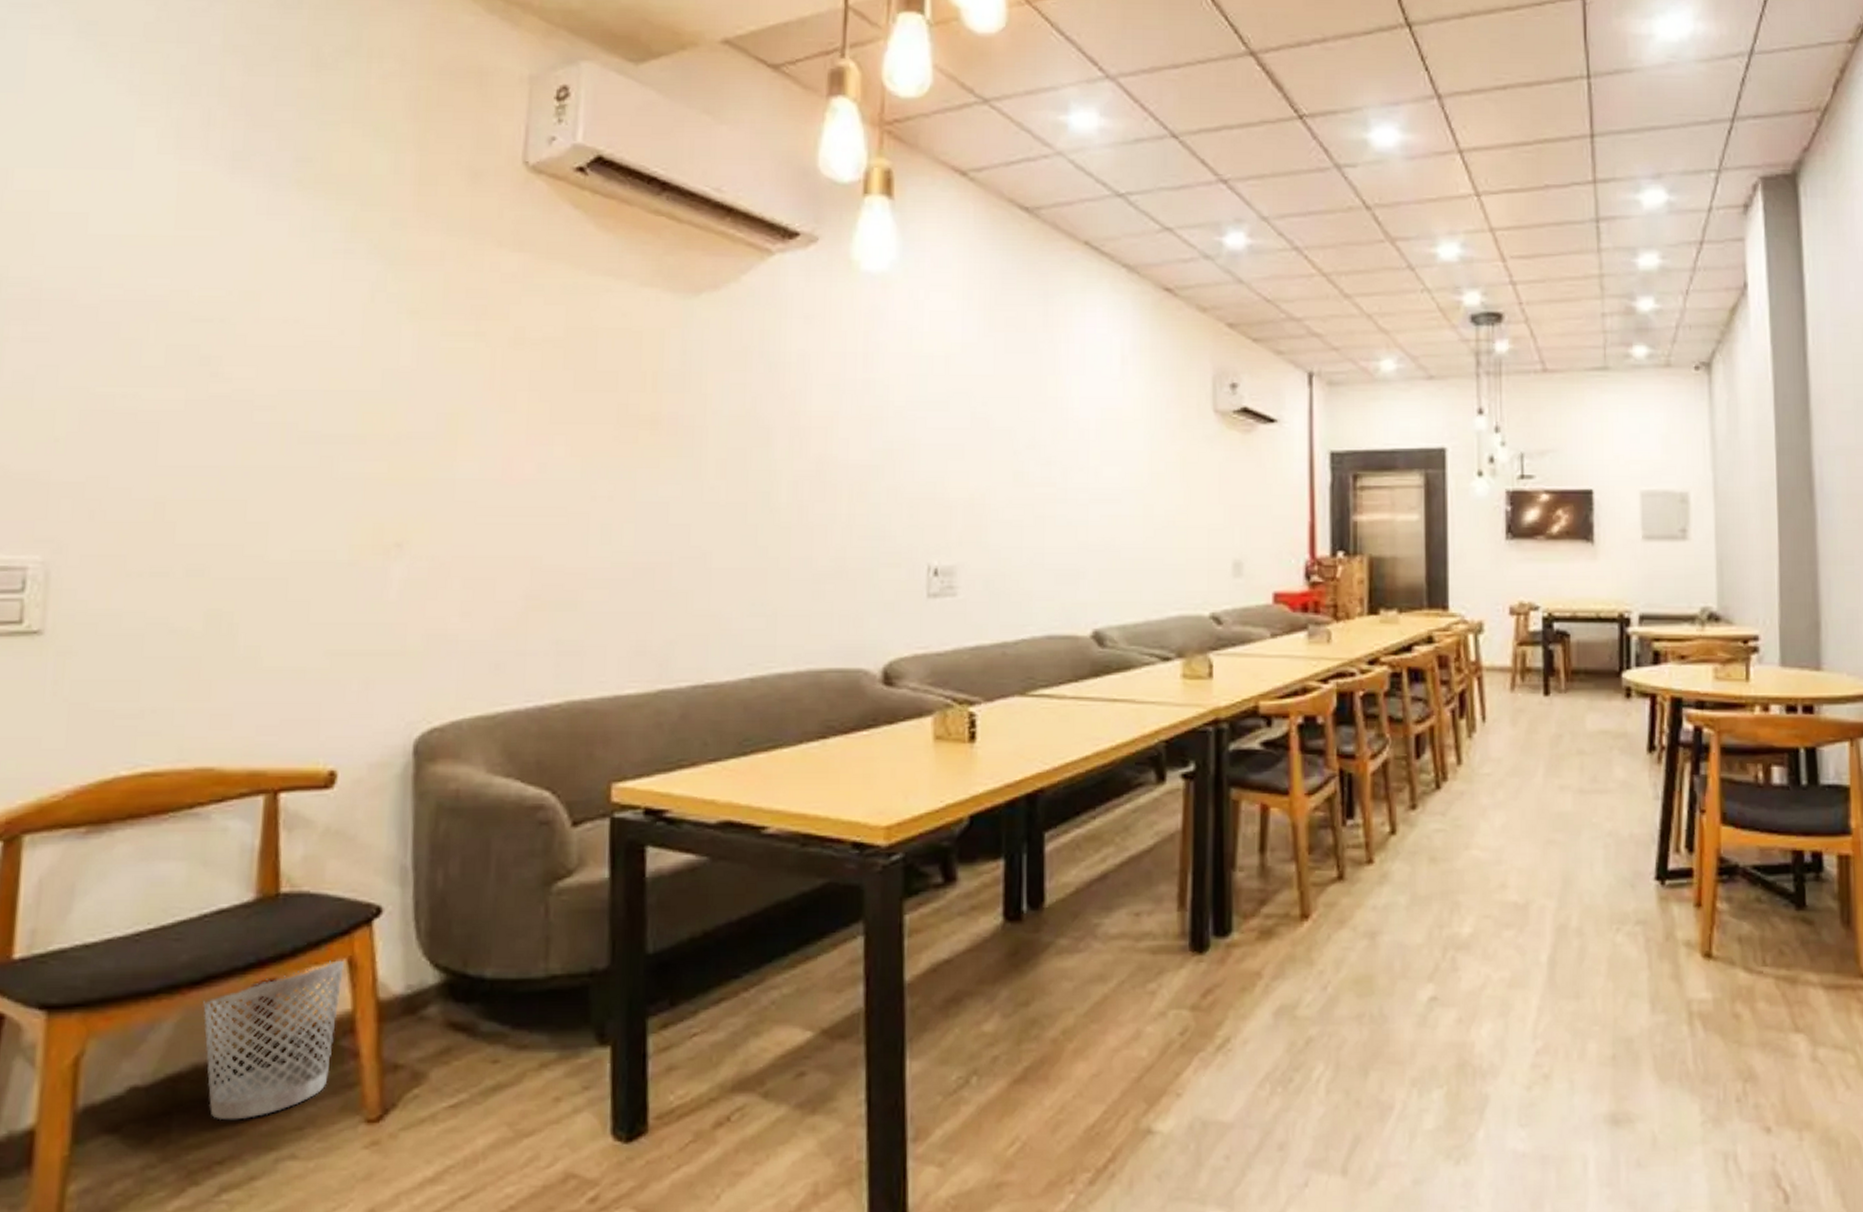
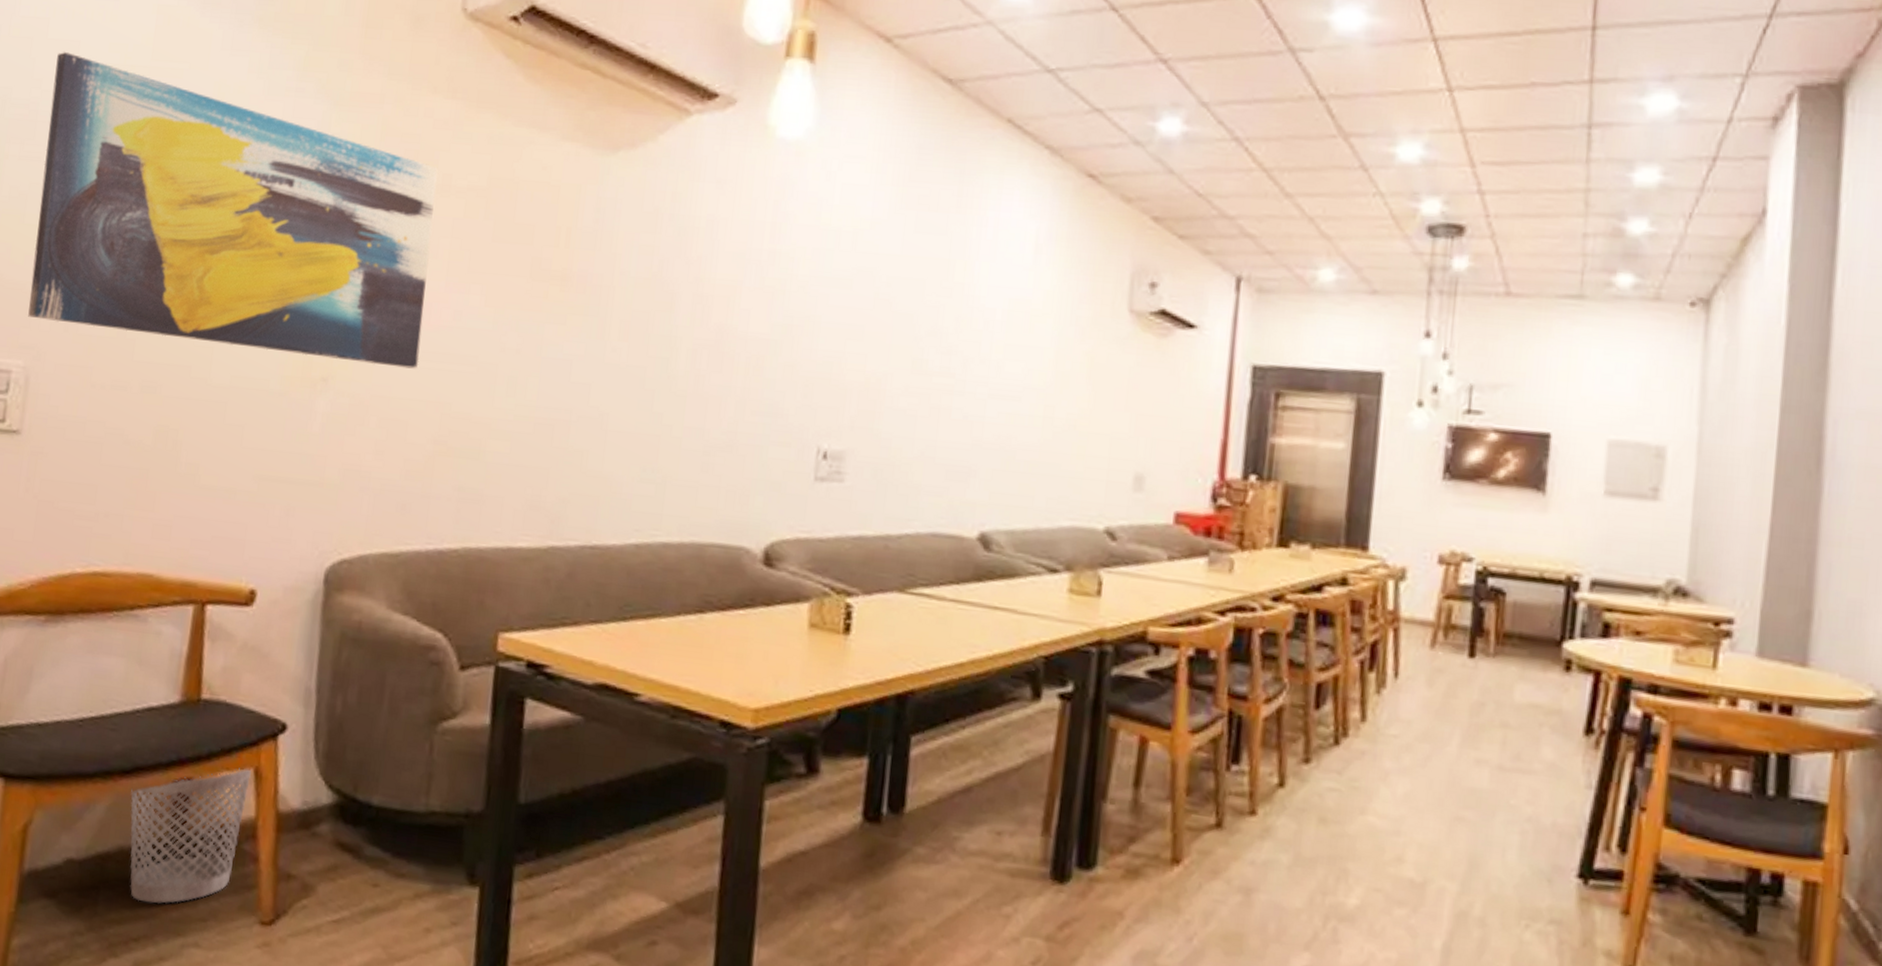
wall art: none [44,224,510,525] -> present [28,51,439,369]

